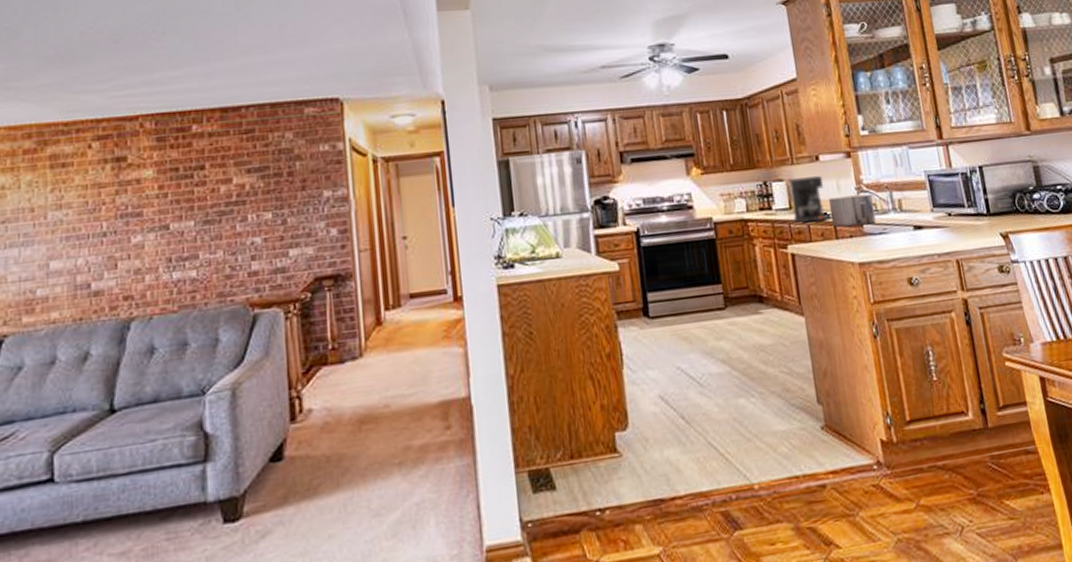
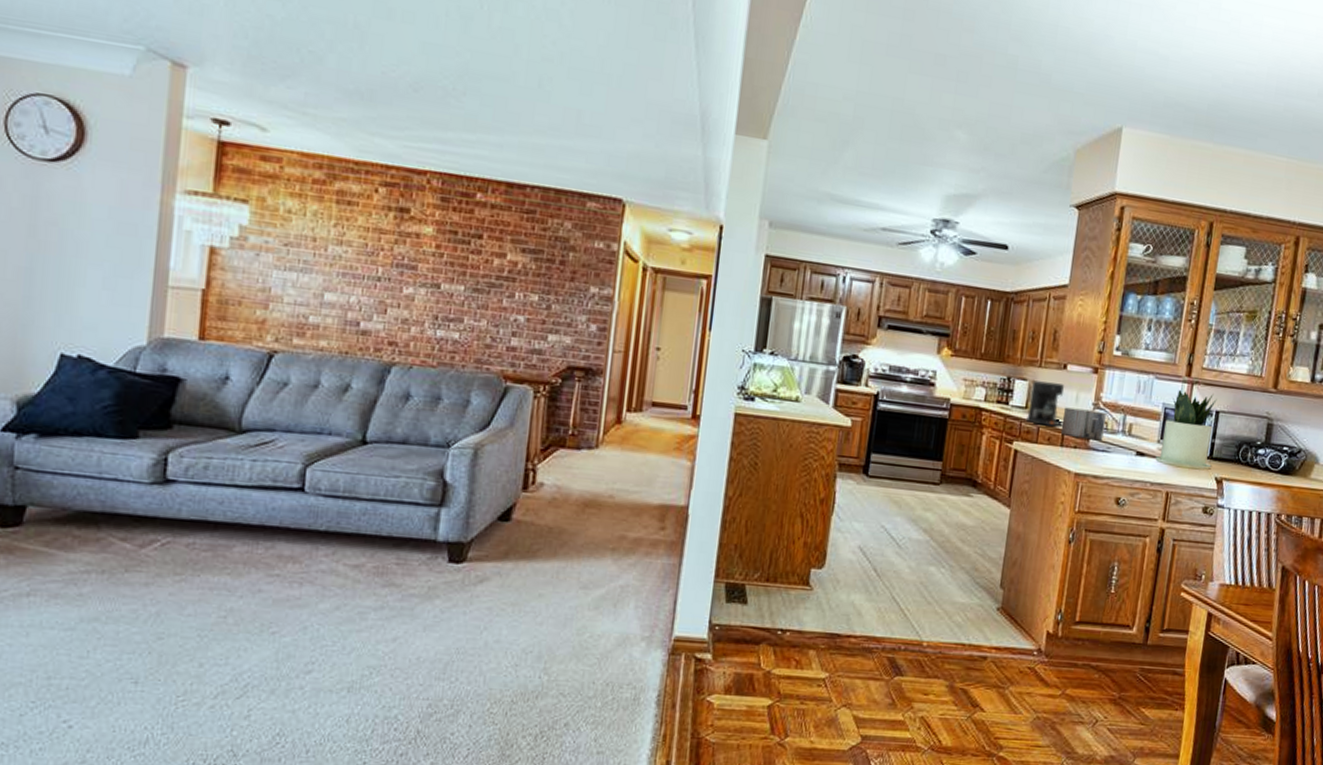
planter: none [932,149,993,233] -> present [1155,390,1217,470]

